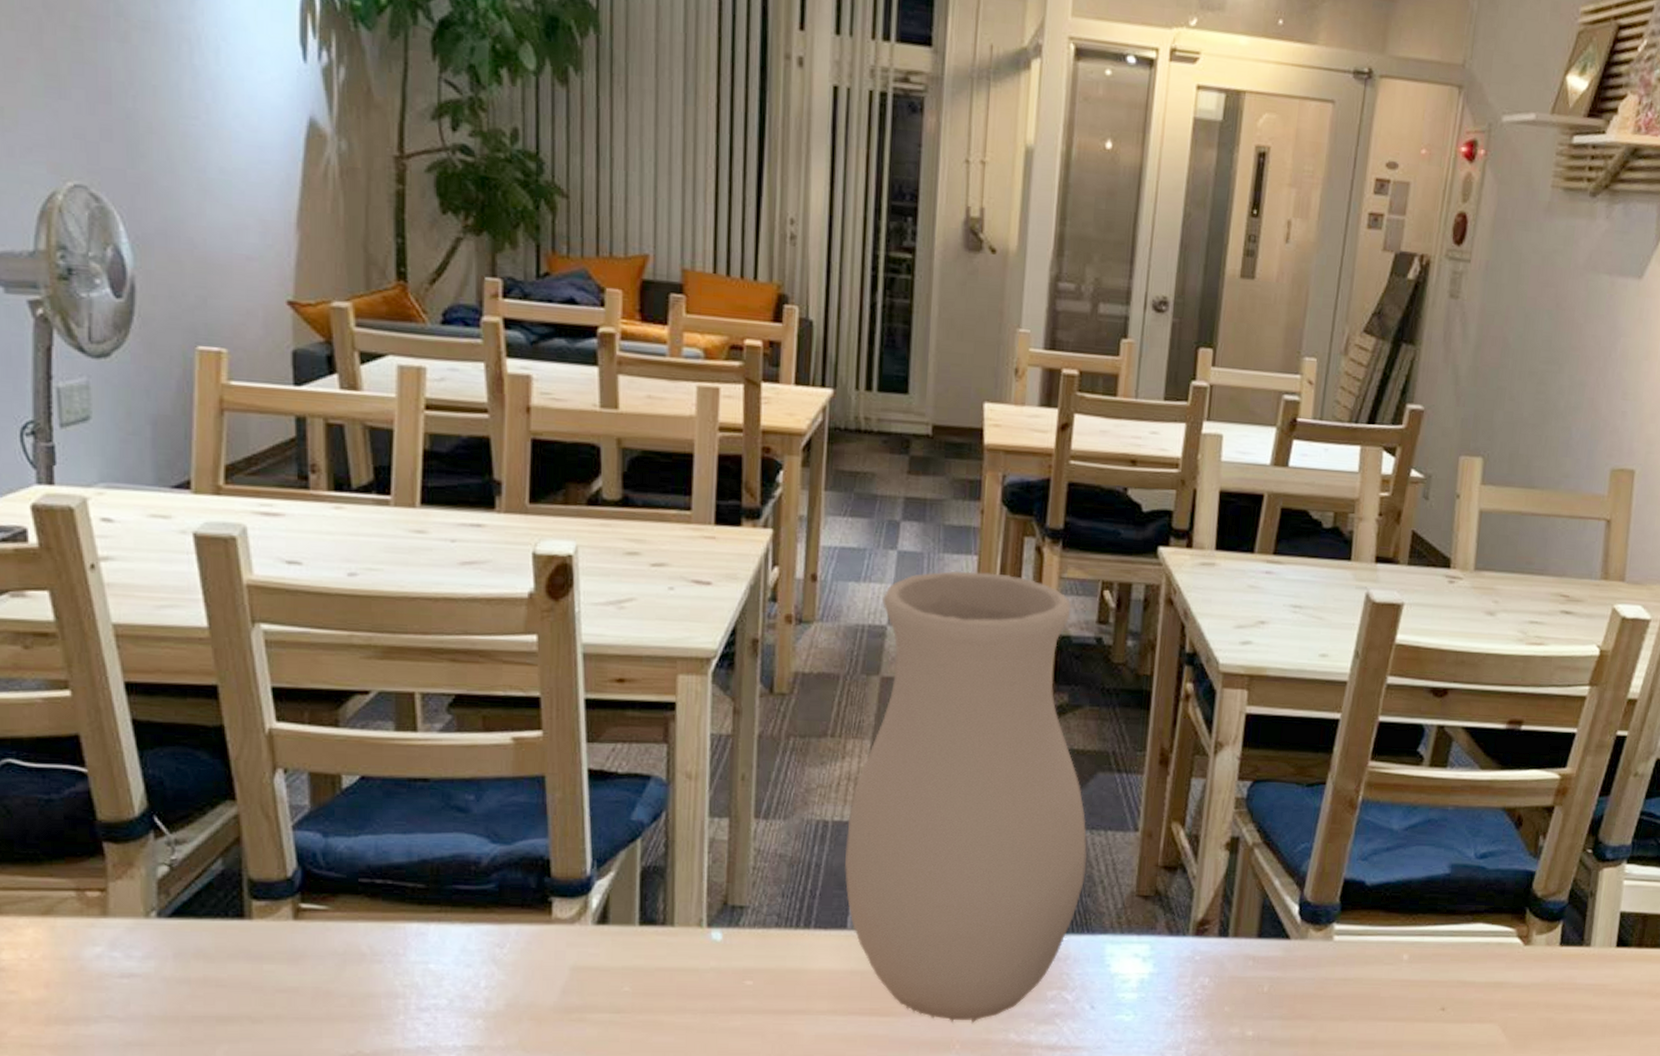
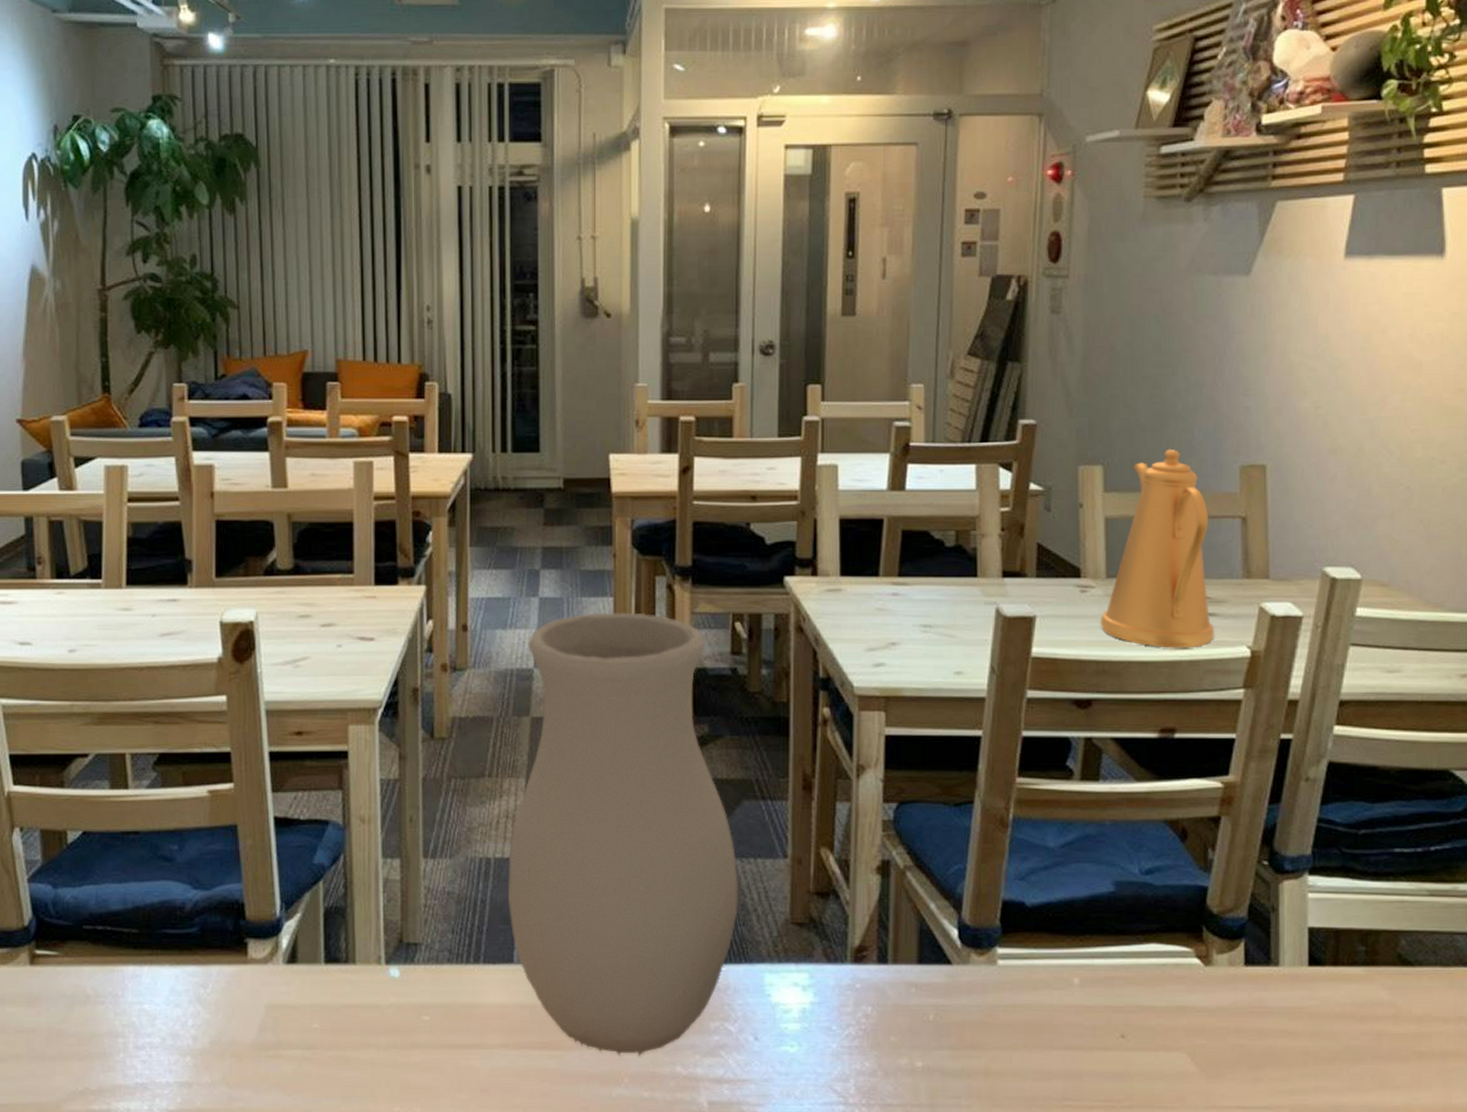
coffee pot: none [1463,447,1577,644] -> present [1100,449,1215,648]

